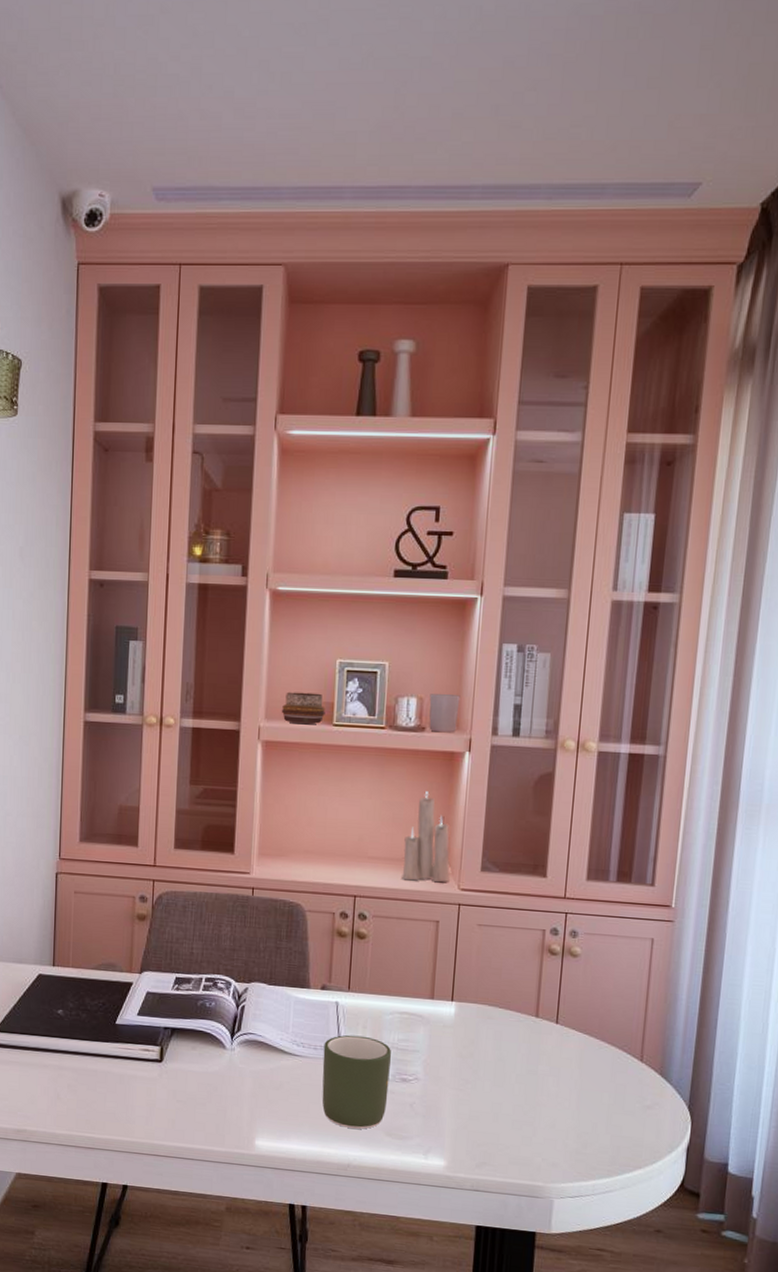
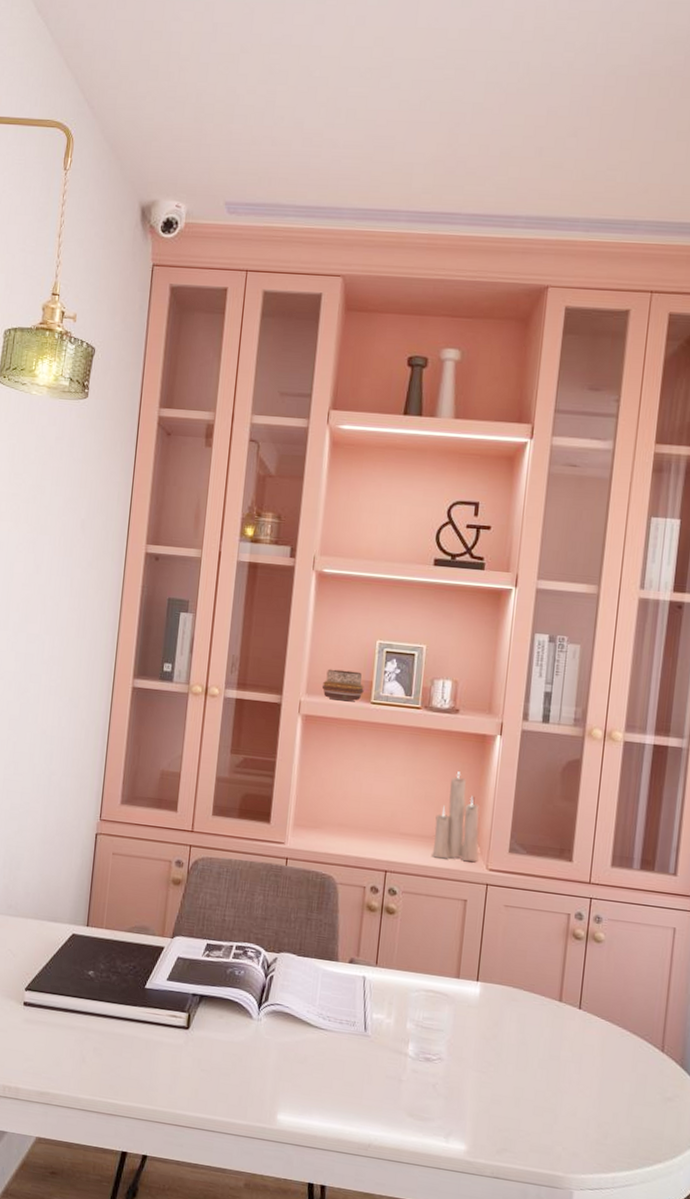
mug: present [322,1034,392,1129] -> none [345,1010,417,1108]
candle holder: present [429,694,460,733] -> none [462,677,494,716]

